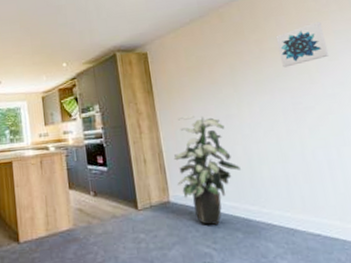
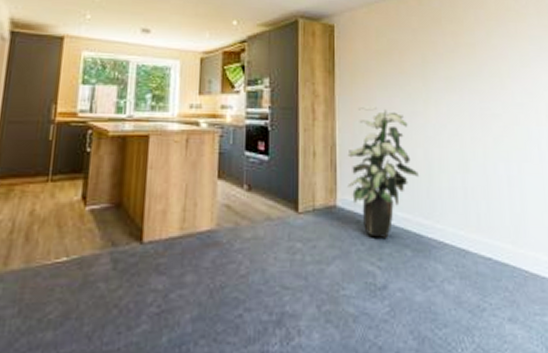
wall art: present [275,21,329,68] -> none [472,23,522,67]

